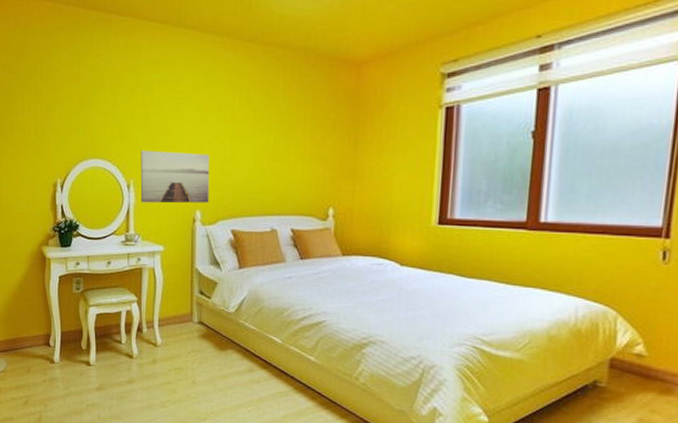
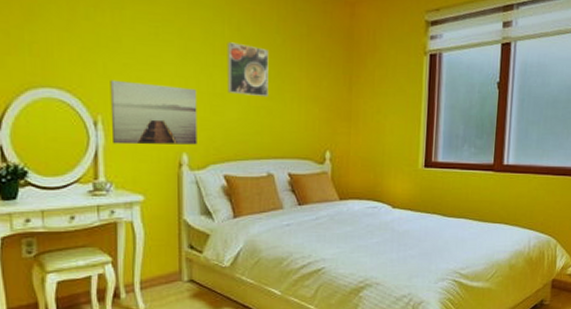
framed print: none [236,111,275,159] -> present [227,42,269,98]

